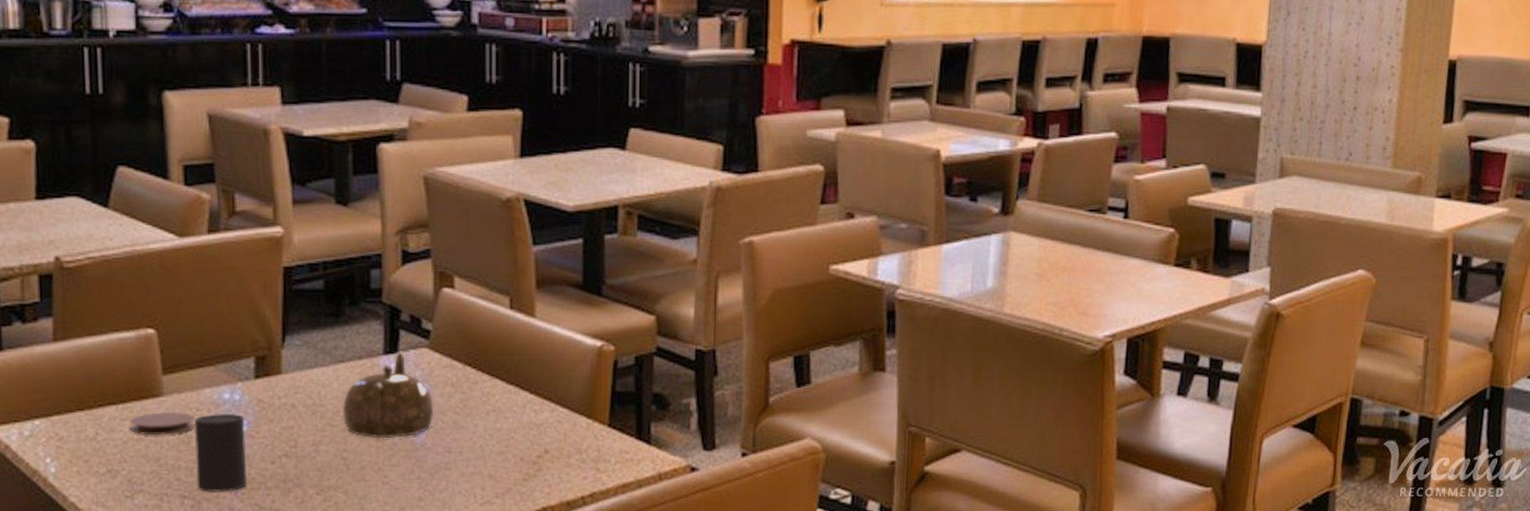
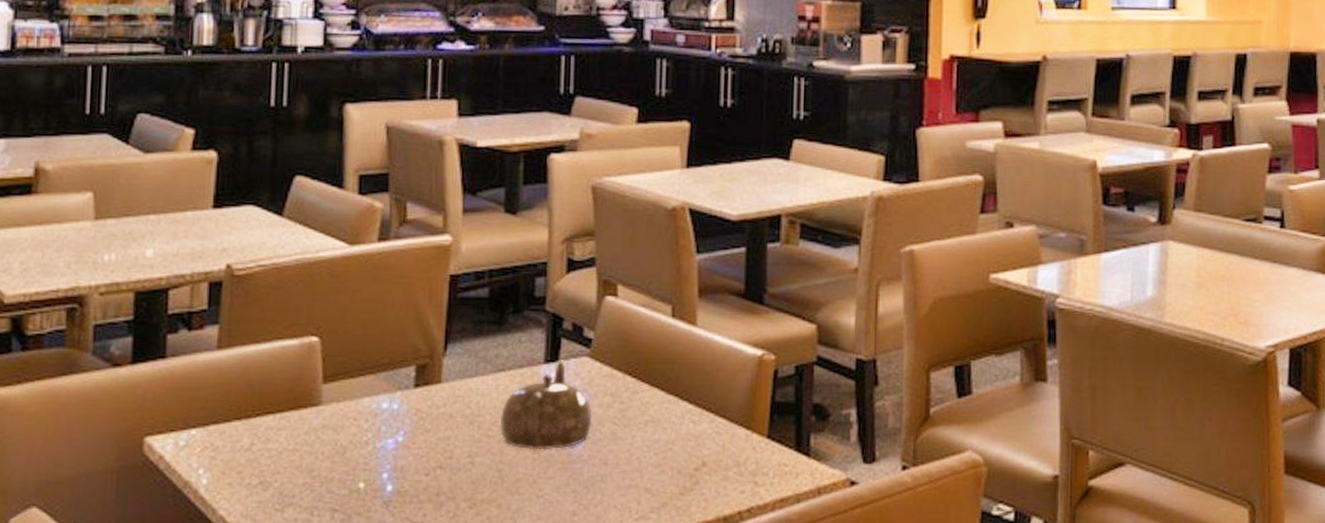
coaster: present [129,411,195,436] -> none [285,421,352,446]
cup: present [194,413,247,492] -> none [349,423,402,506]

